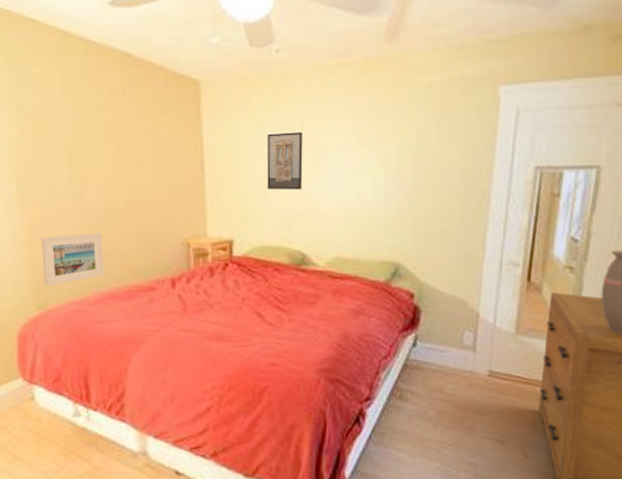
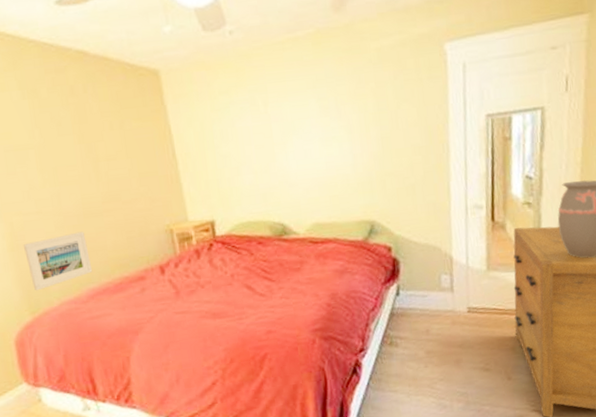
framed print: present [267,132,303,190] -> none [232,109,274,168]

